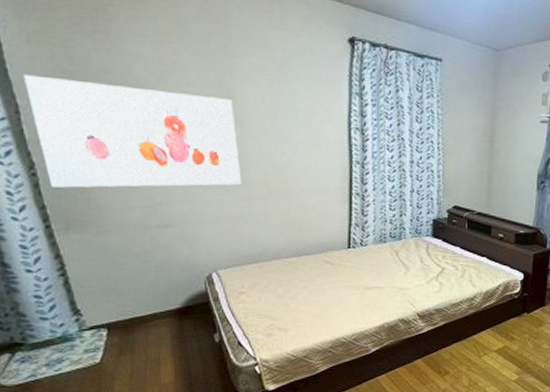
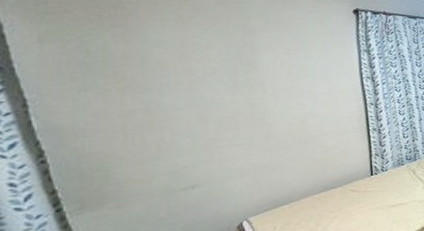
wall art: present [24,74,242,188] -> none [33,67,268,171]

